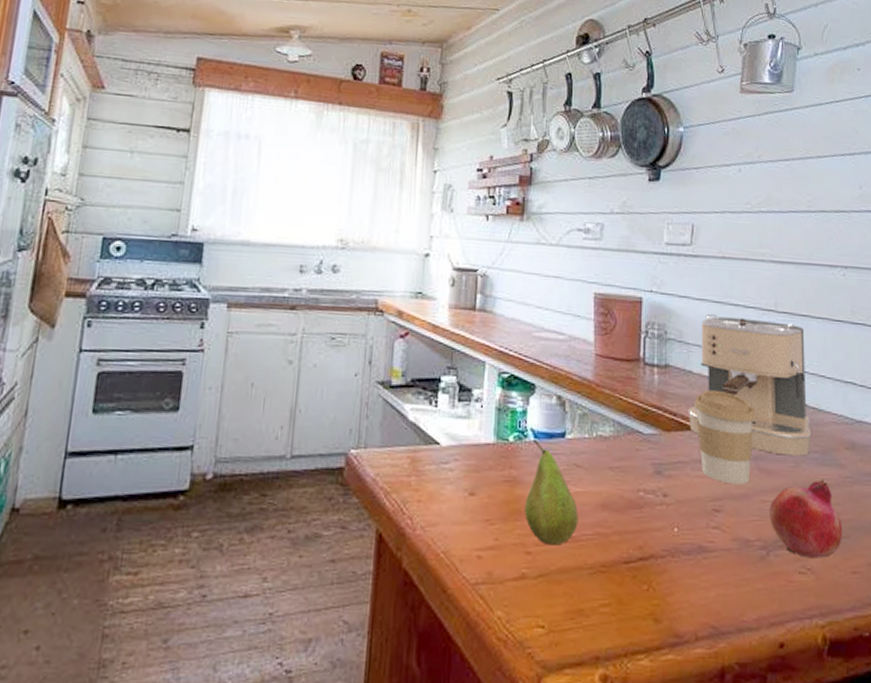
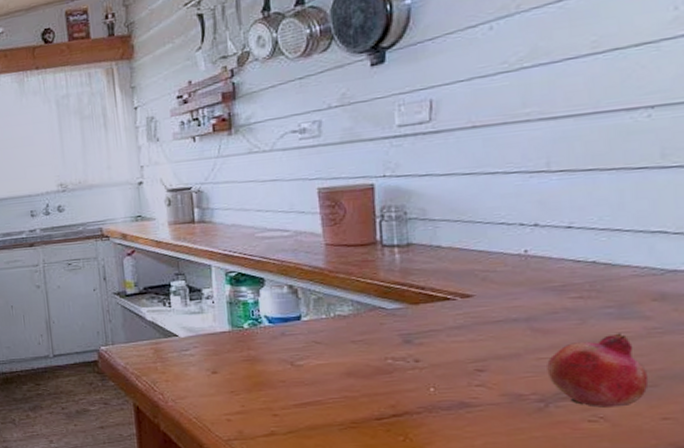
fruit: present [524,438,578,545] -> none [266,323,323,408]
coffee maker: present [688,313,812,456] -> none [438,180,603,314]
coffee cup: present [695,390,756,485] -> none [446,260,526,346]

